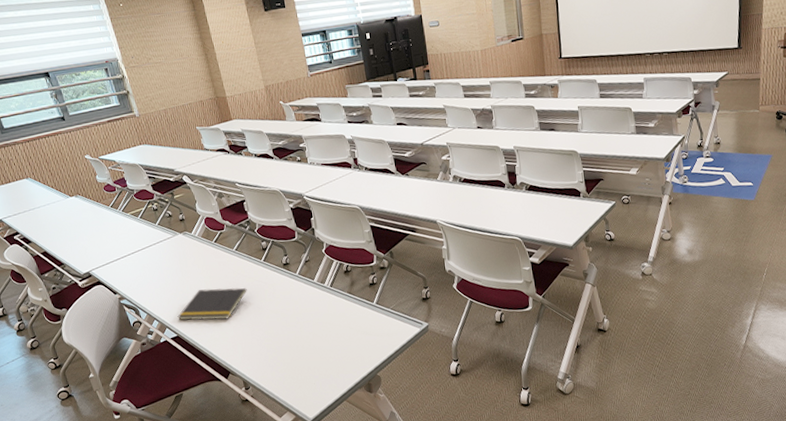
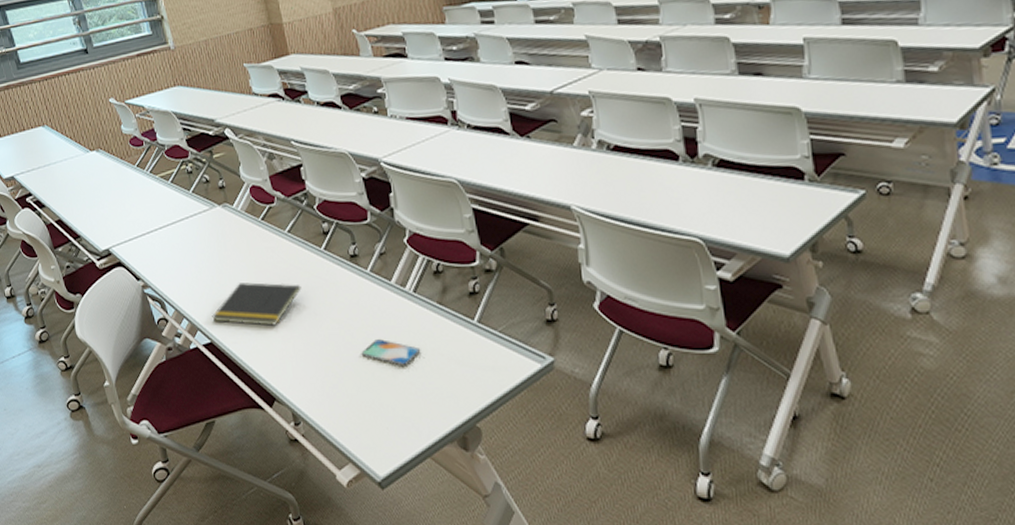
smartphone: none [293,322,337,339] -> present [361,339,421,366]

